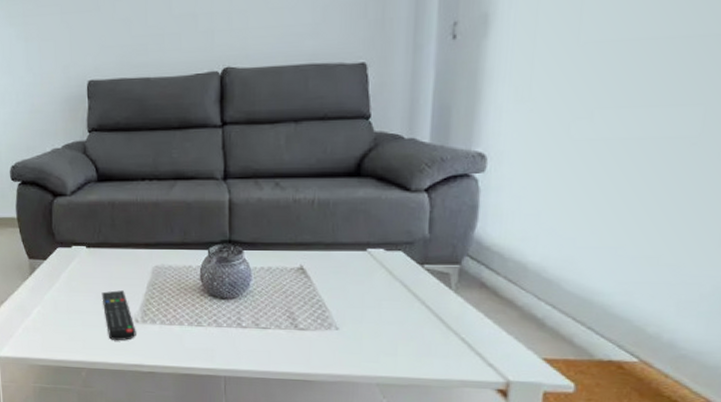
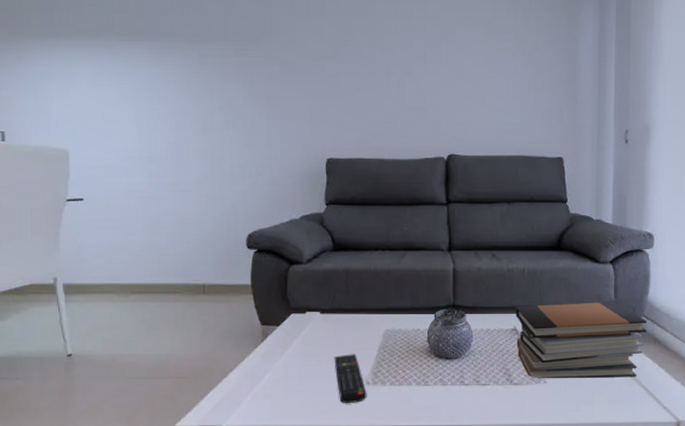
book stack: none [302,238,471,328] -> present [516,302,647,379]

